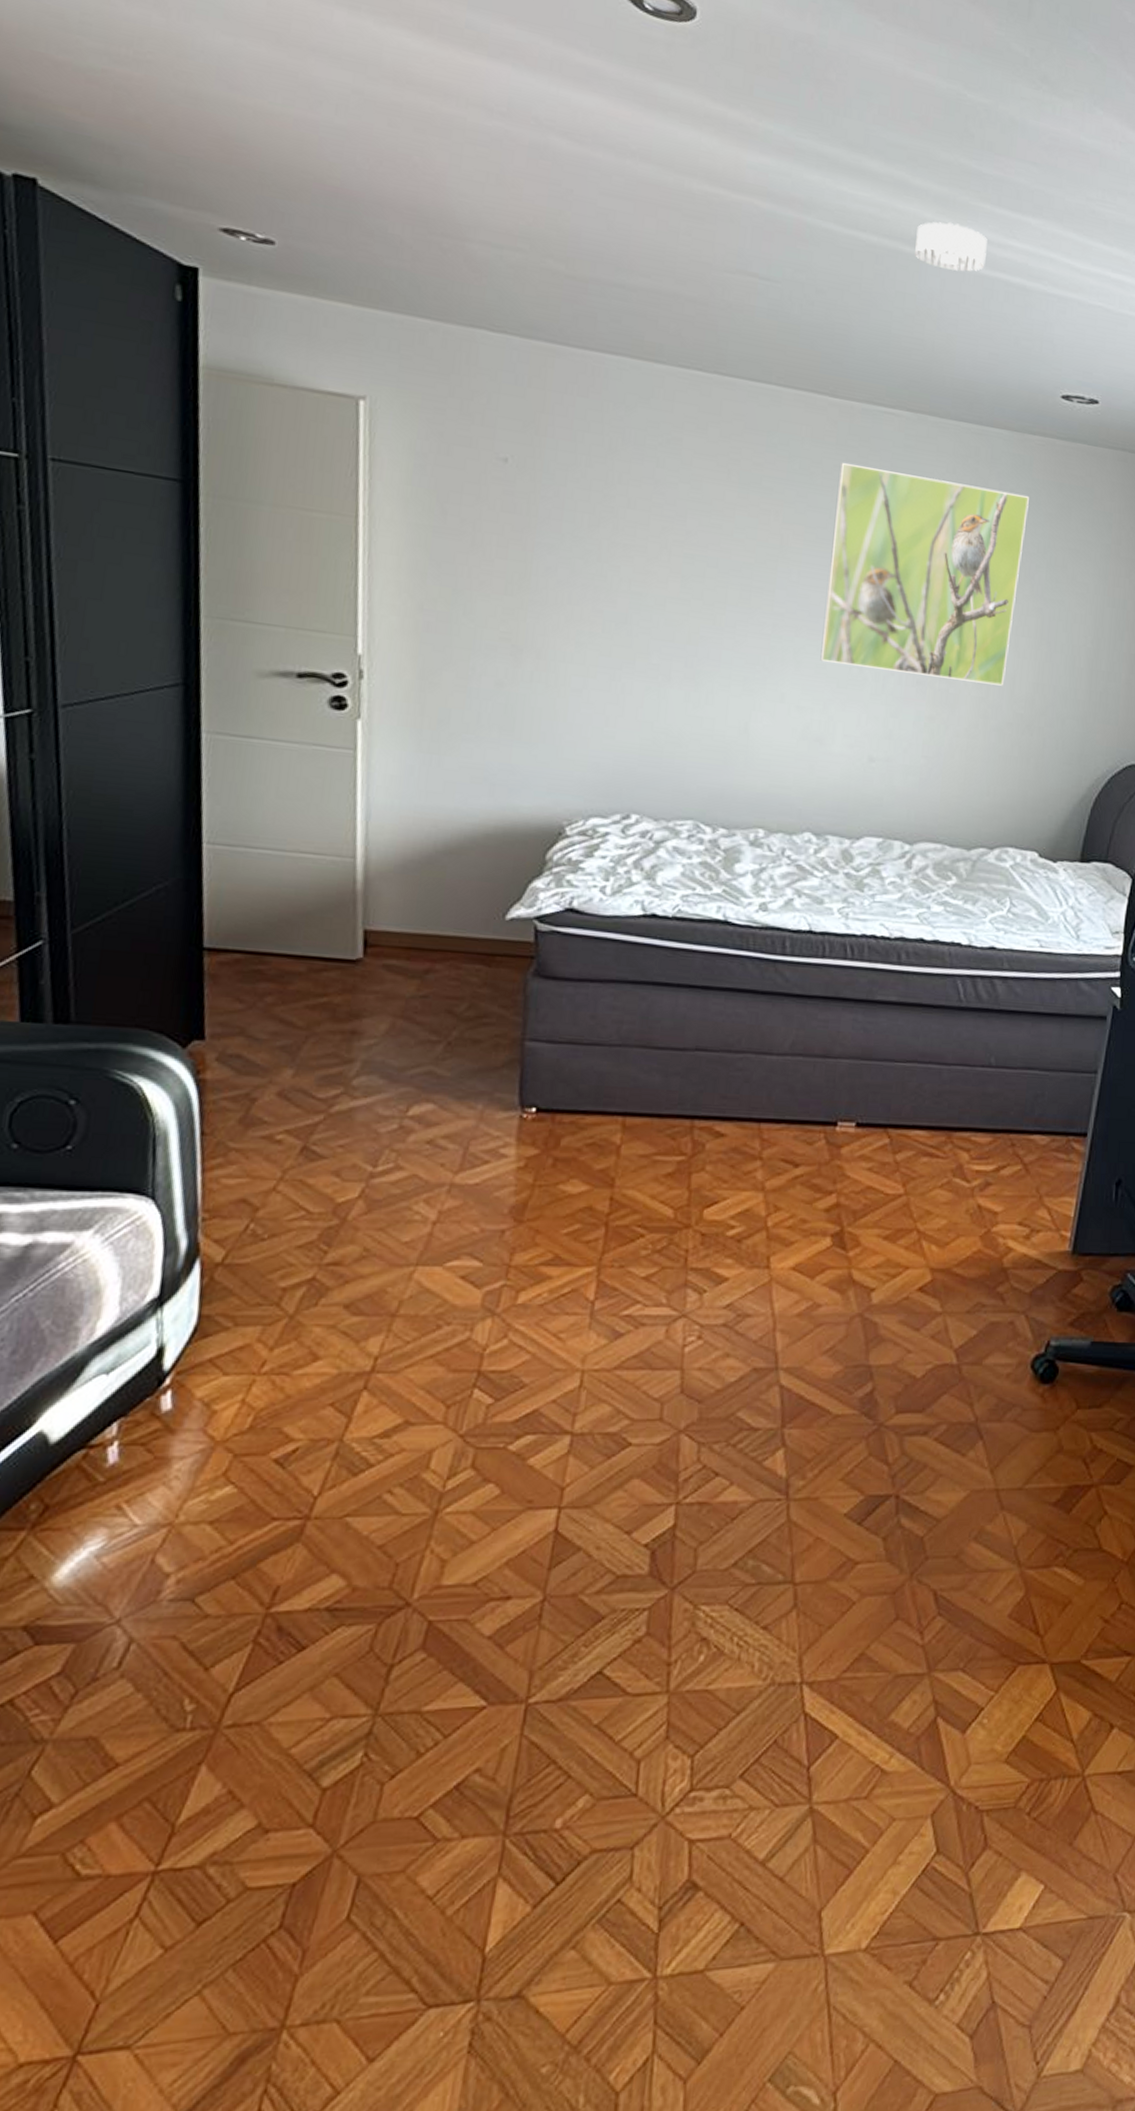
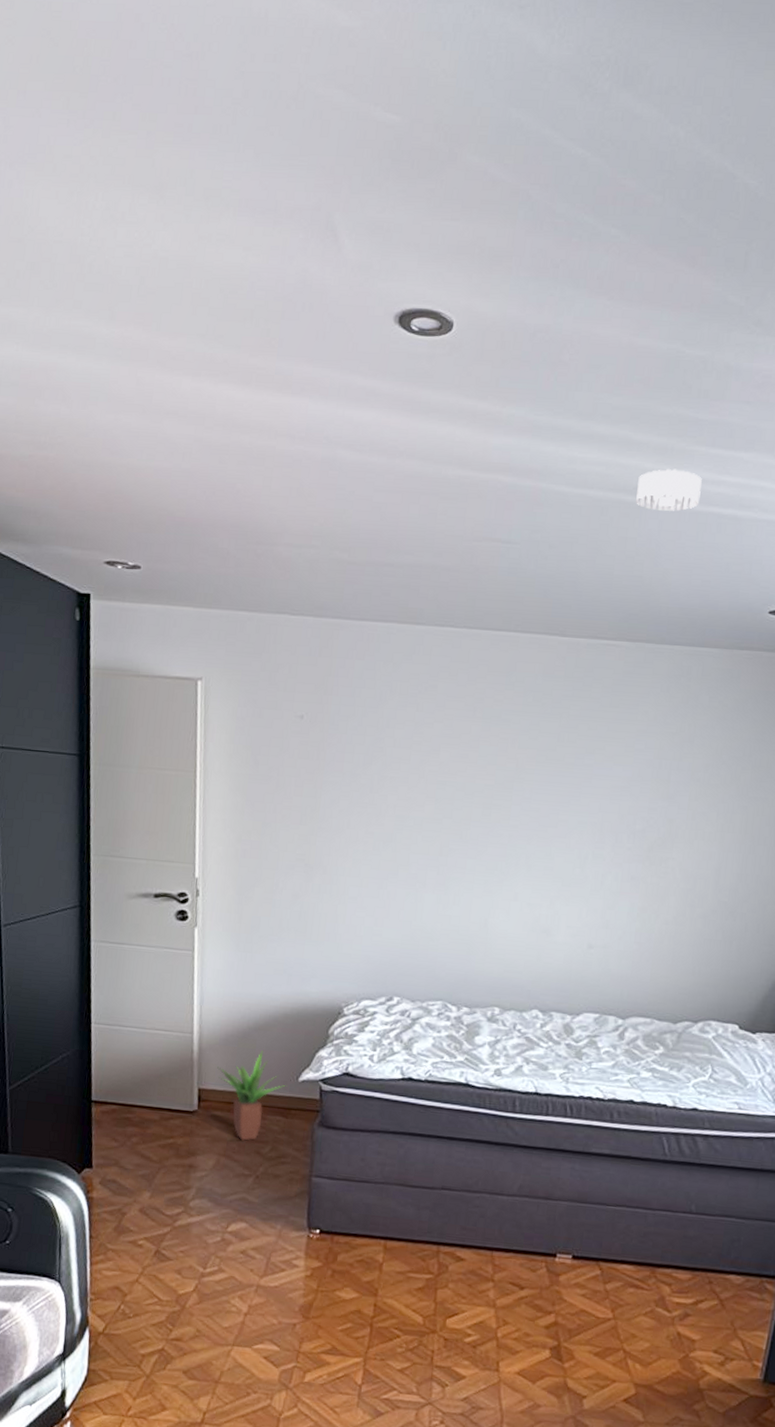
potted plant: none [391,880,490,997] -> present [217,1051,287,1141]
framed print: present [820,462,1029,686] -> none [548,691,736,878]

